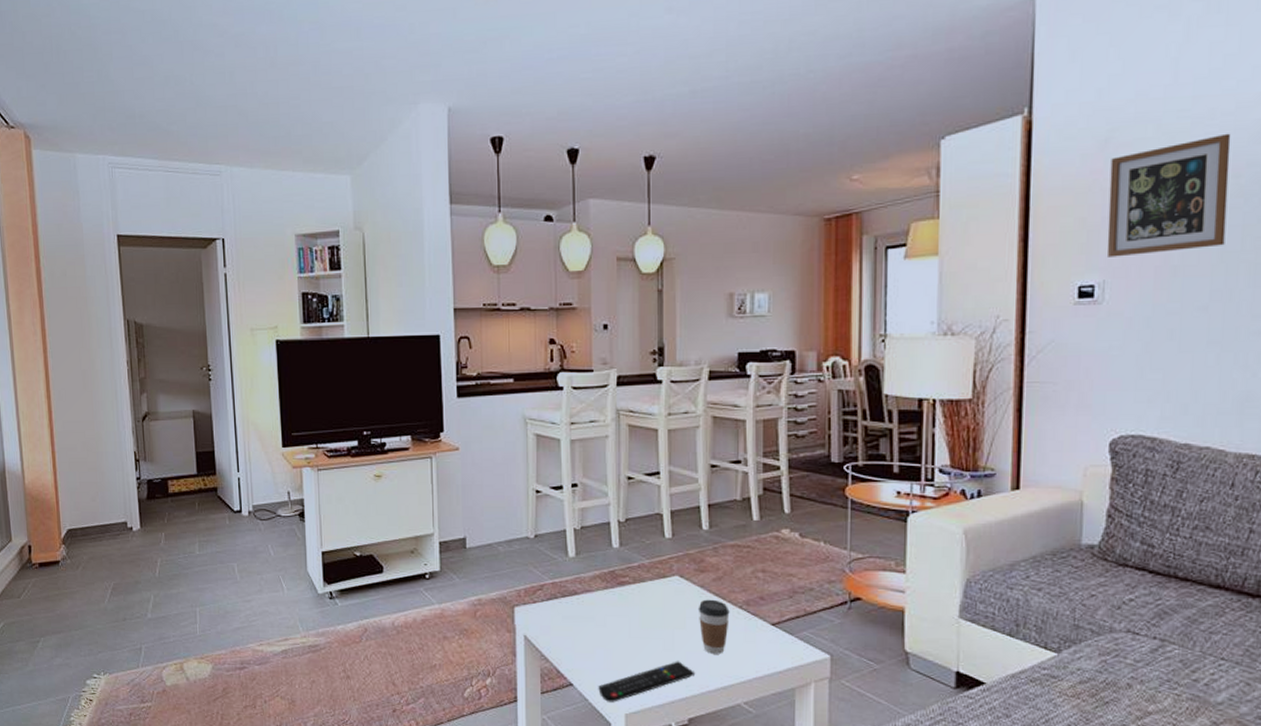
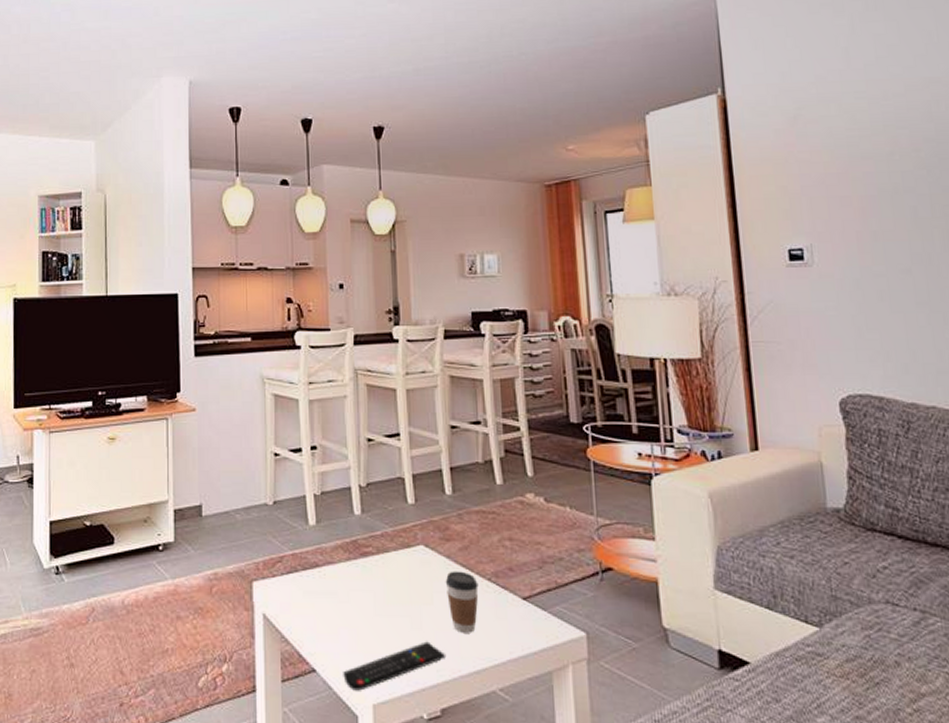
picture frame: present [1106,133,1231,257] -> none [801,112,917,223]

